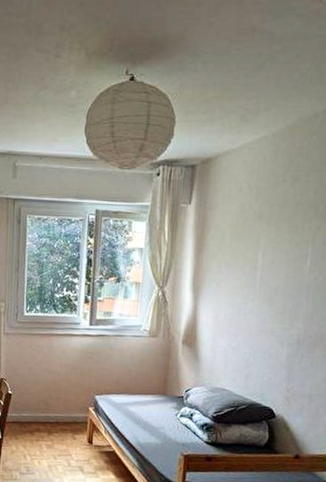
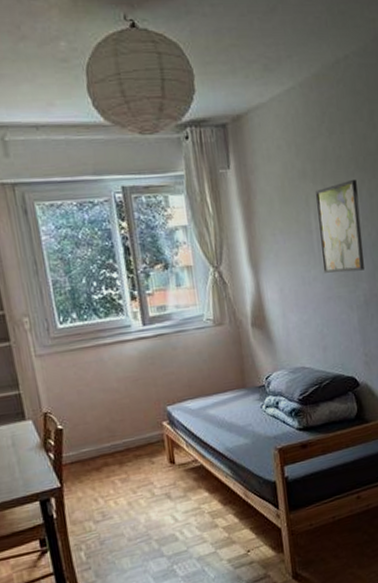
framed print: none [261,226,312,311] -> present [315,180,365,273]

